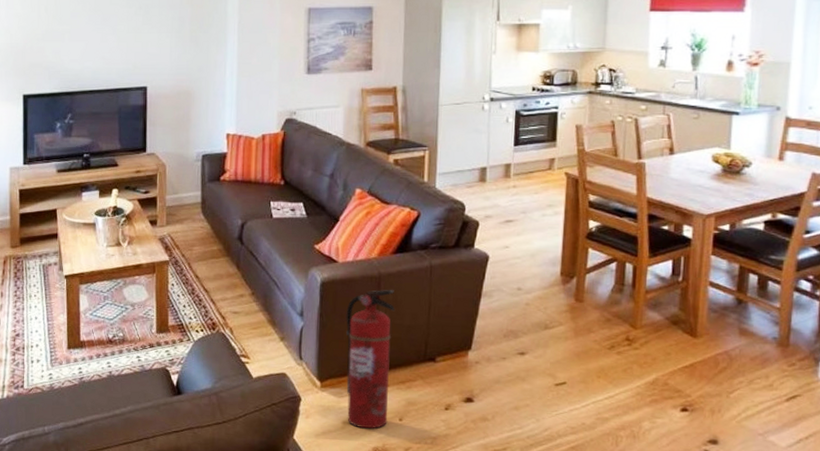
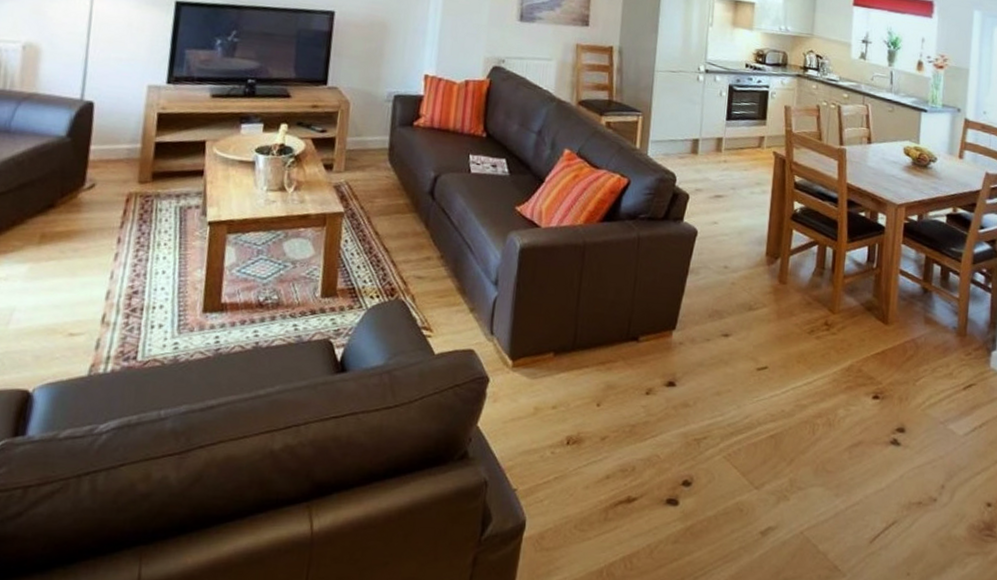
fire extinguisher: present [346,289,395,429] -> none [540,260,599,415]

